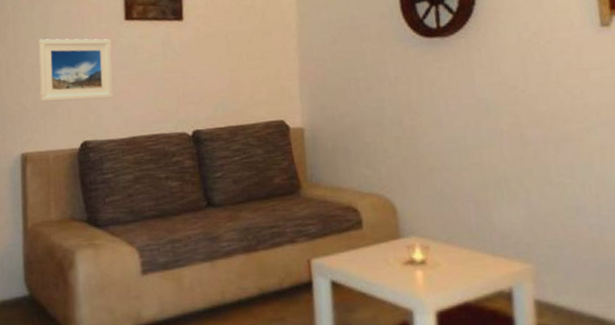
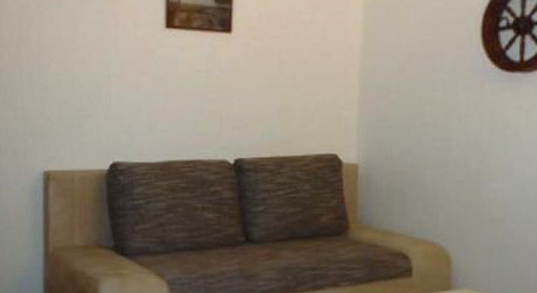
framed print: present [38,38,113,102] -> none [65,43,149,117]

